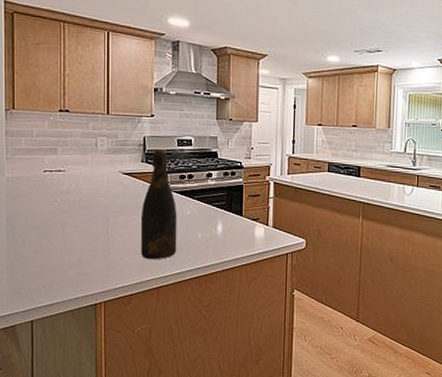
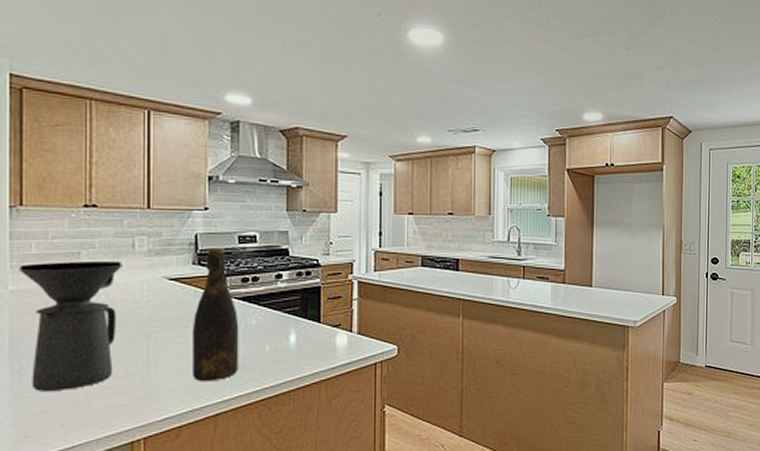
coffee maker: none [12,155,89,259] -> present [19,261,123,391]

